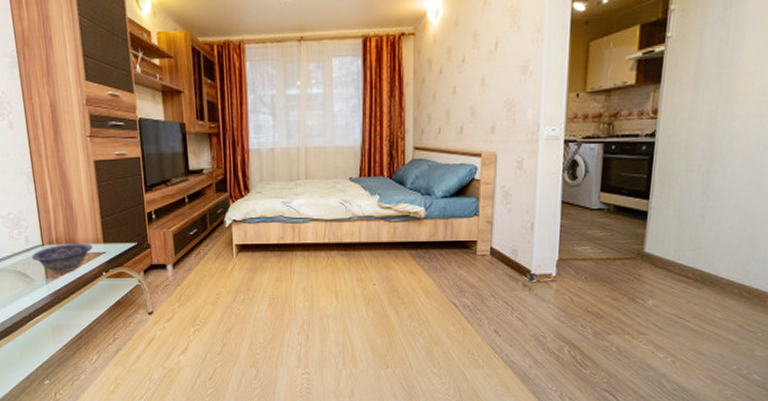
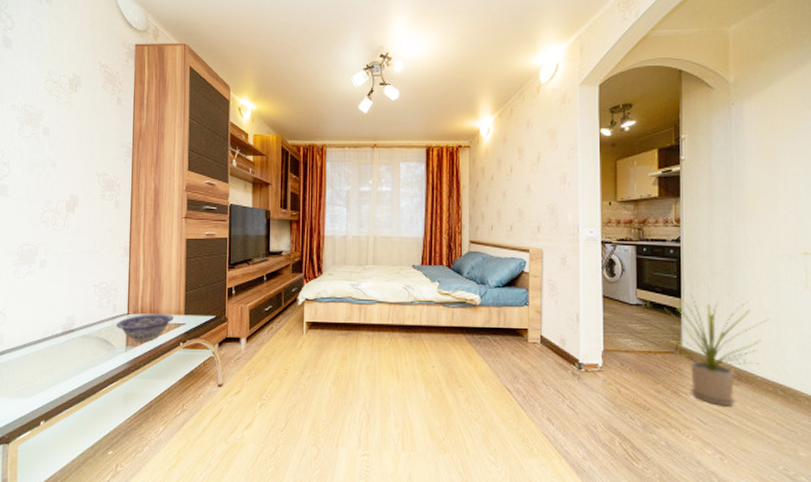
house plant: none [615,195,745,311] -> present [653,294,769,407]

